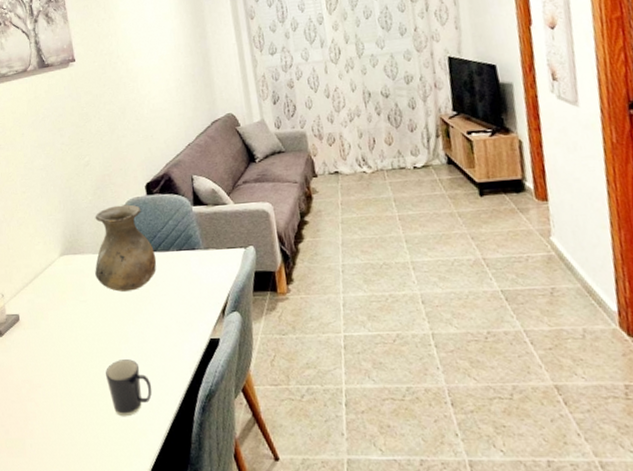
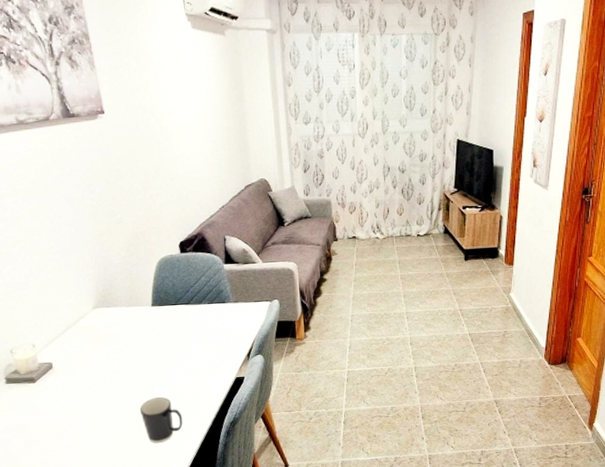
vase: present [95,204,157,292] -> none [128,261,189,340]

